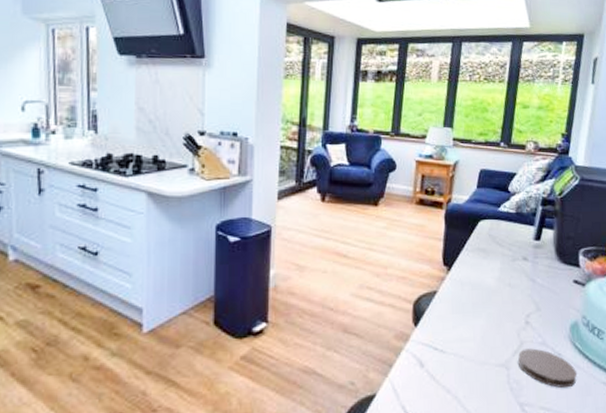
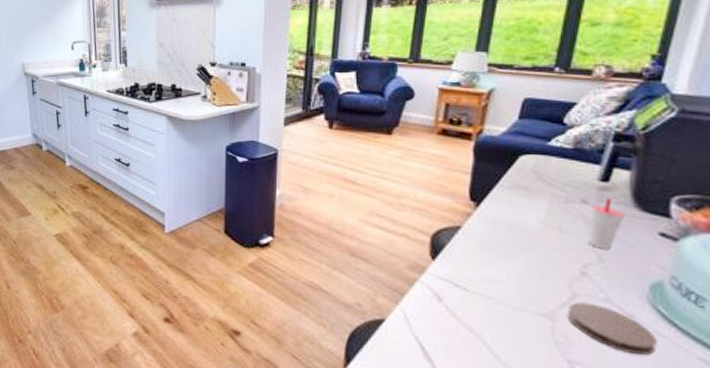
cup: none [529,254,552,299] -> present [589,197,625,249]

